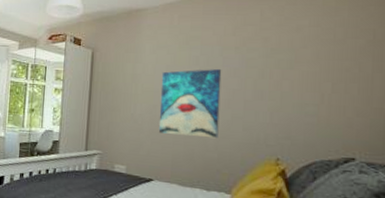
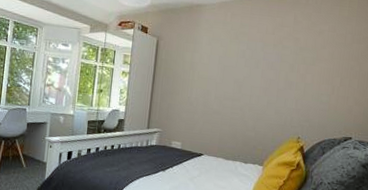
wall art: present [158,68,222,139] -> none [209,61,262,120]

